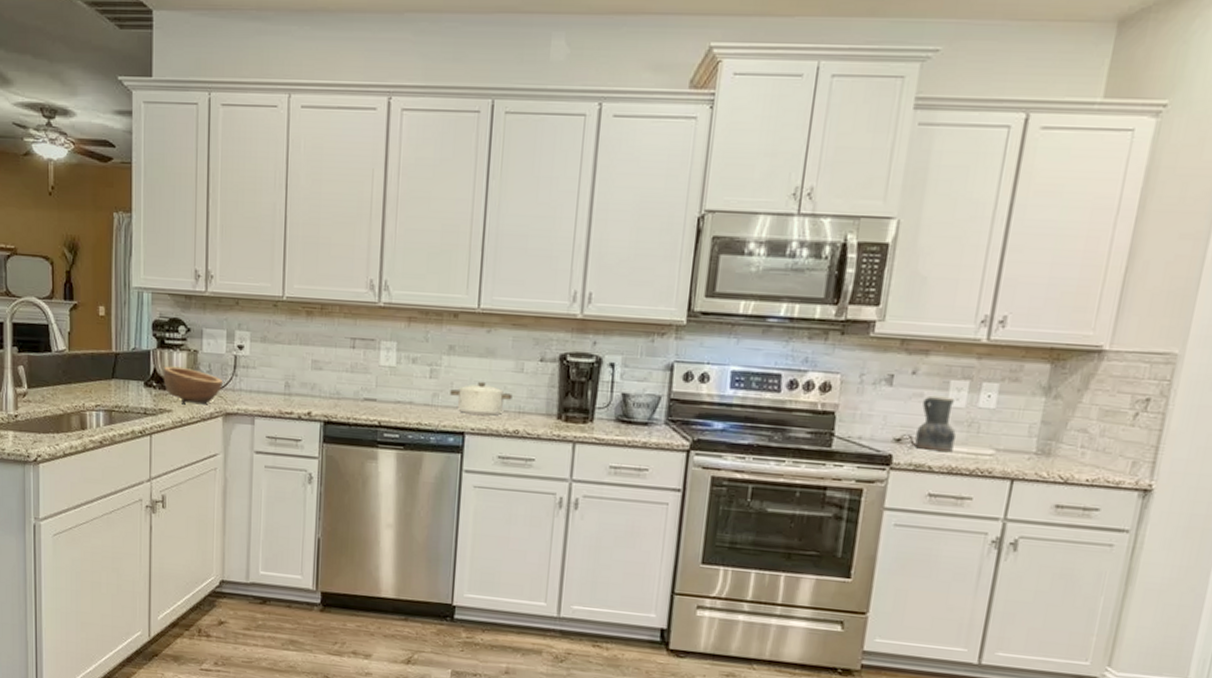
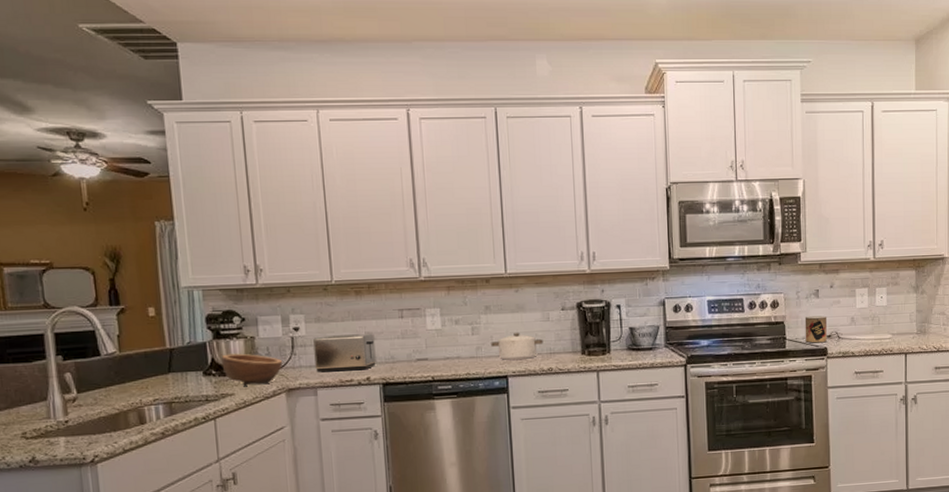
toaster: none [256,358,321,403] -> present [313,333,376,373]
tin can: none [861,409,901,448] -> present [804,315,827,344]
vase: present [913,395,956,453] -> none [839,301,865,341]

